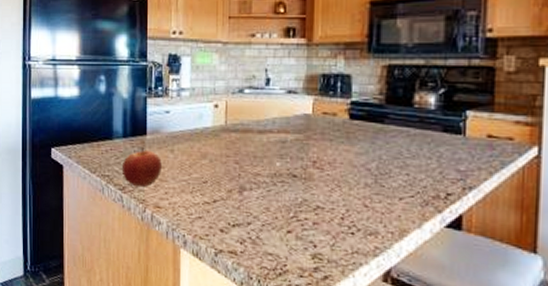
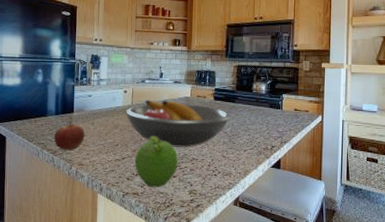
fruit bowl: none [216,118,377,190] -> present [125,100,231,148]
fruit: none [230,170,295,246] -> present [134,136,179,188]

